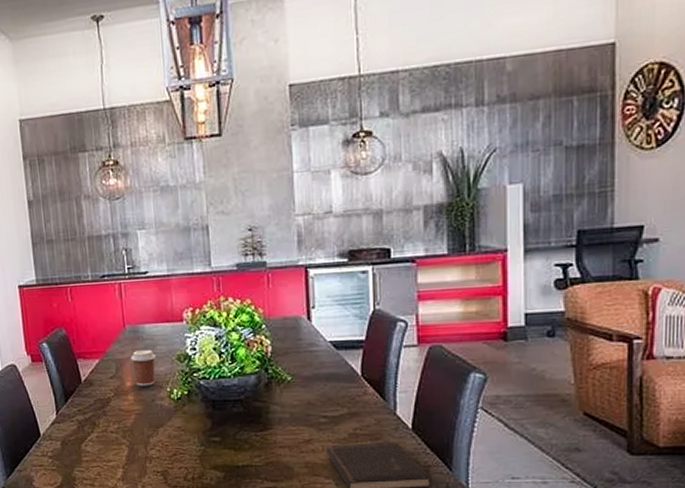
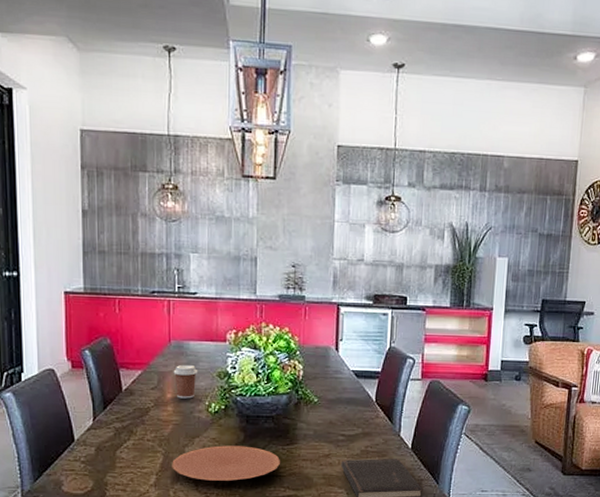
plate: none [137,434,255,473] -> present [172,445,281,481]

